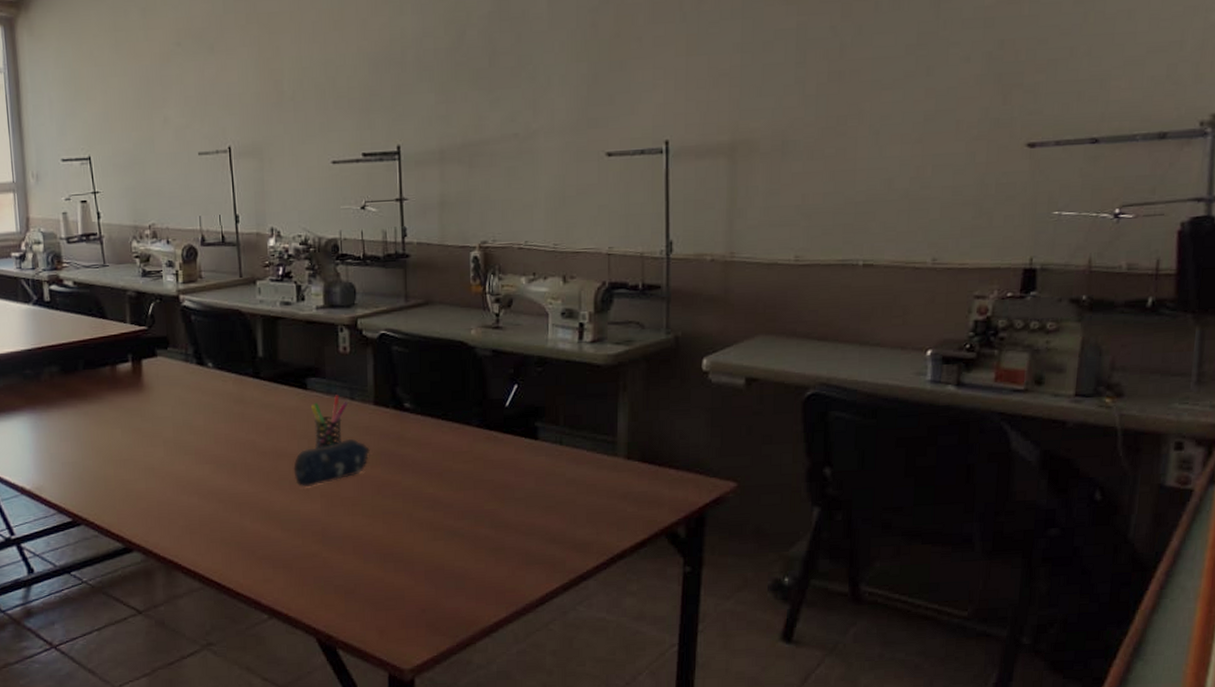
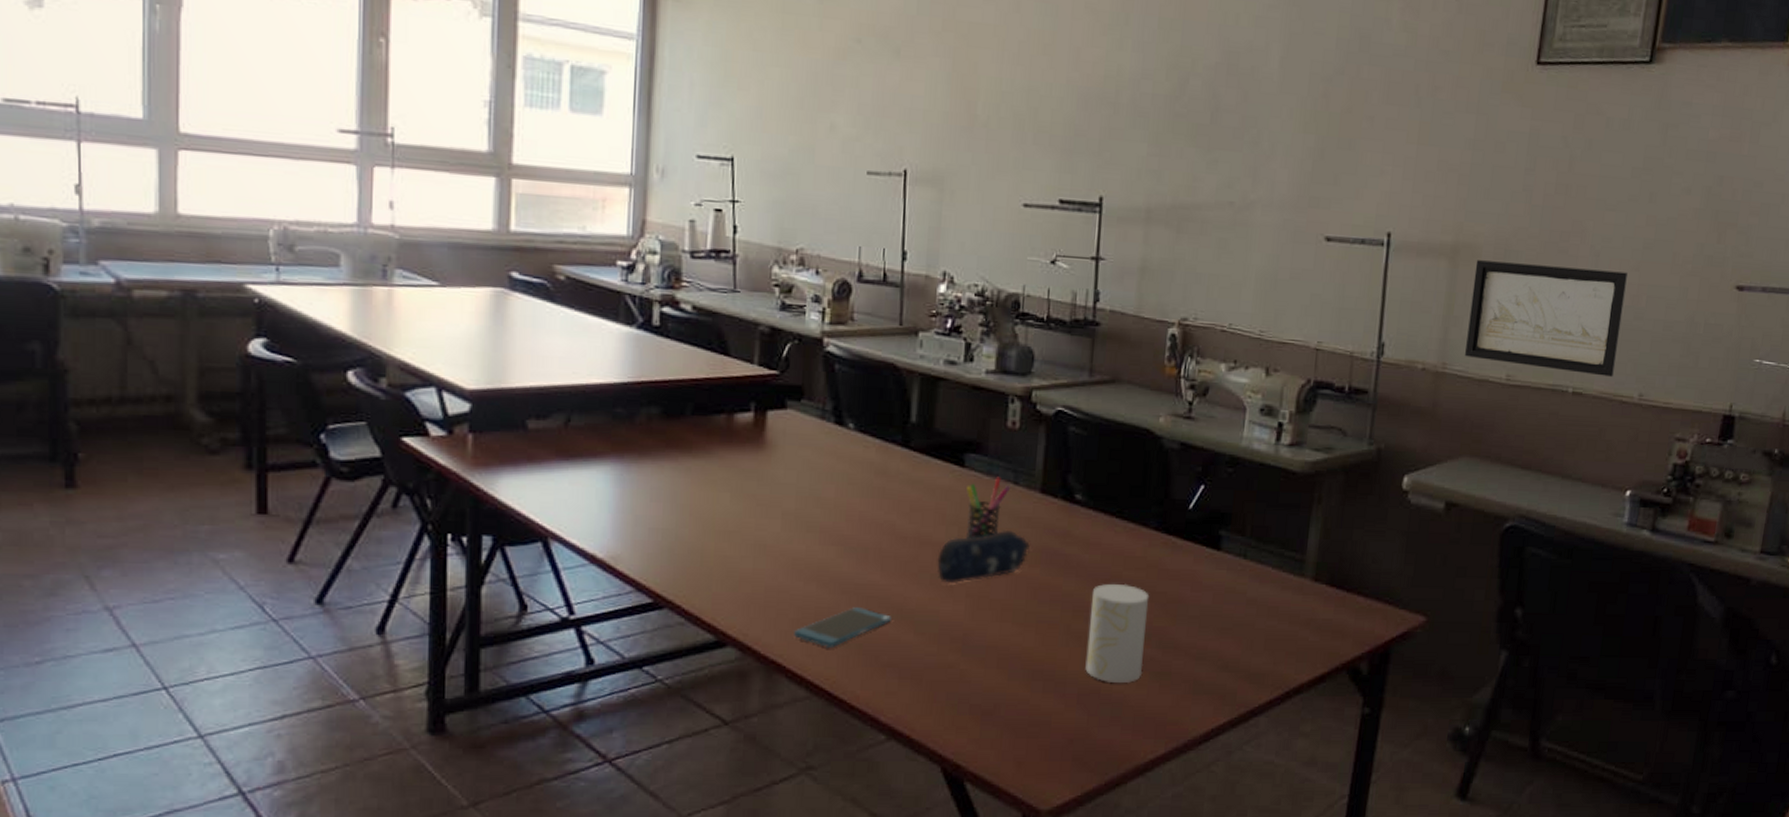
smartphone: none [184,512,261,547] -> present [794,607,891,647]
cup: none [428,475,480,560] -> present [1085,583,1150,683]
wall art: none [752,146,910,247] -> present [1465,260,1628,377]

